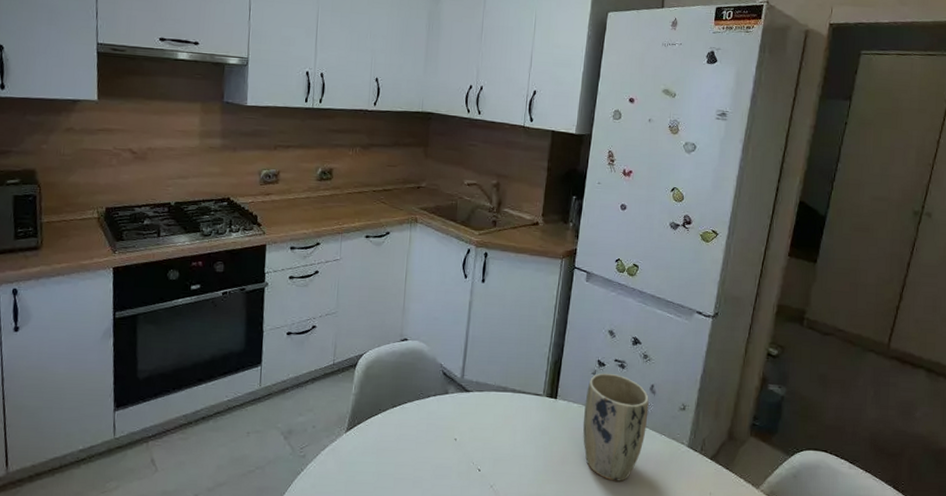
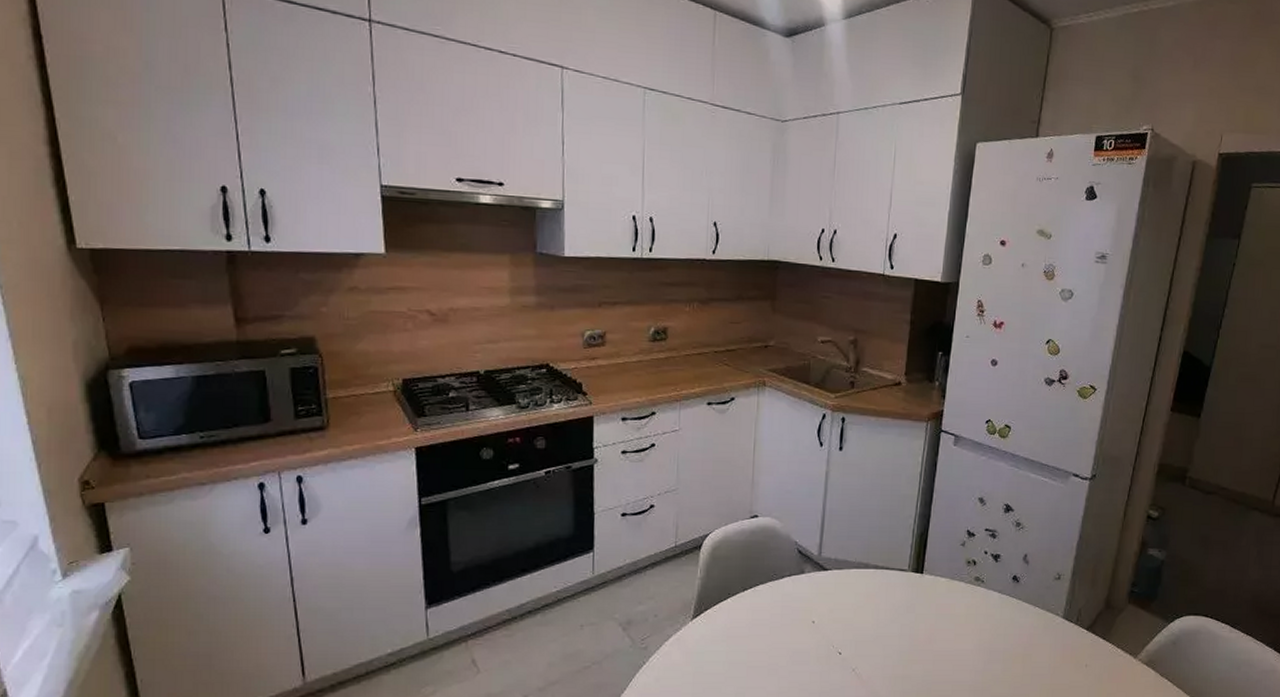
plant pot: present [582,373,649,482] -> none [951,543,1022,658]

